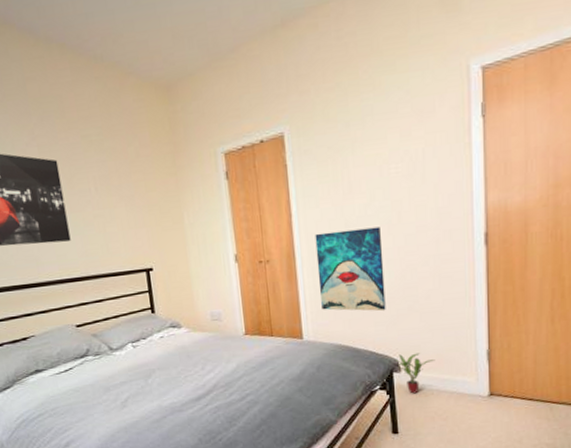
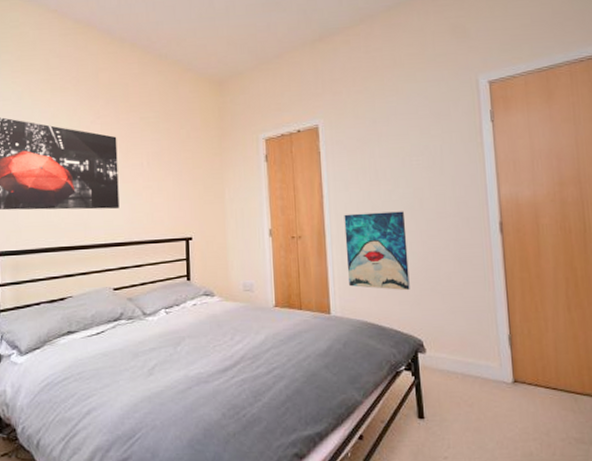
potted plant: present [396,353,436,394] -> none [420,334,459,377]

